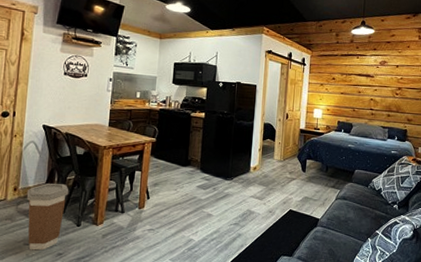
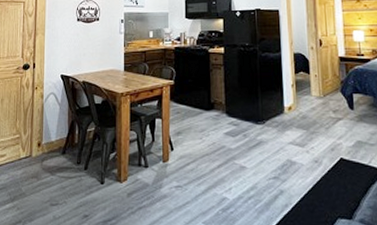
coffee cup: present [26,183,69,251] -> none [50,136,90,212]

